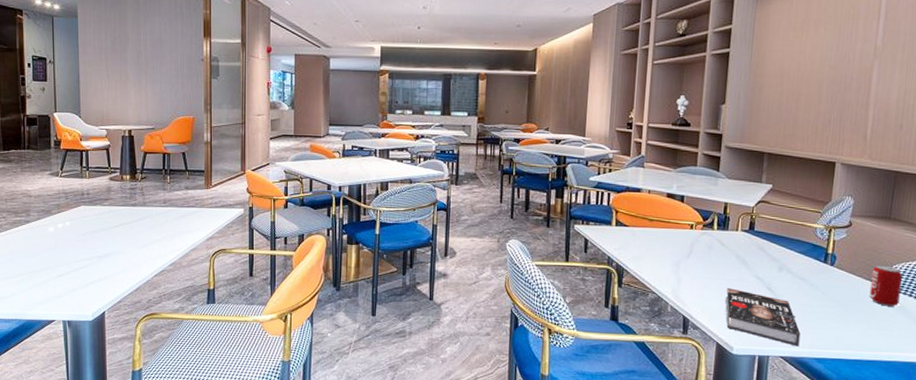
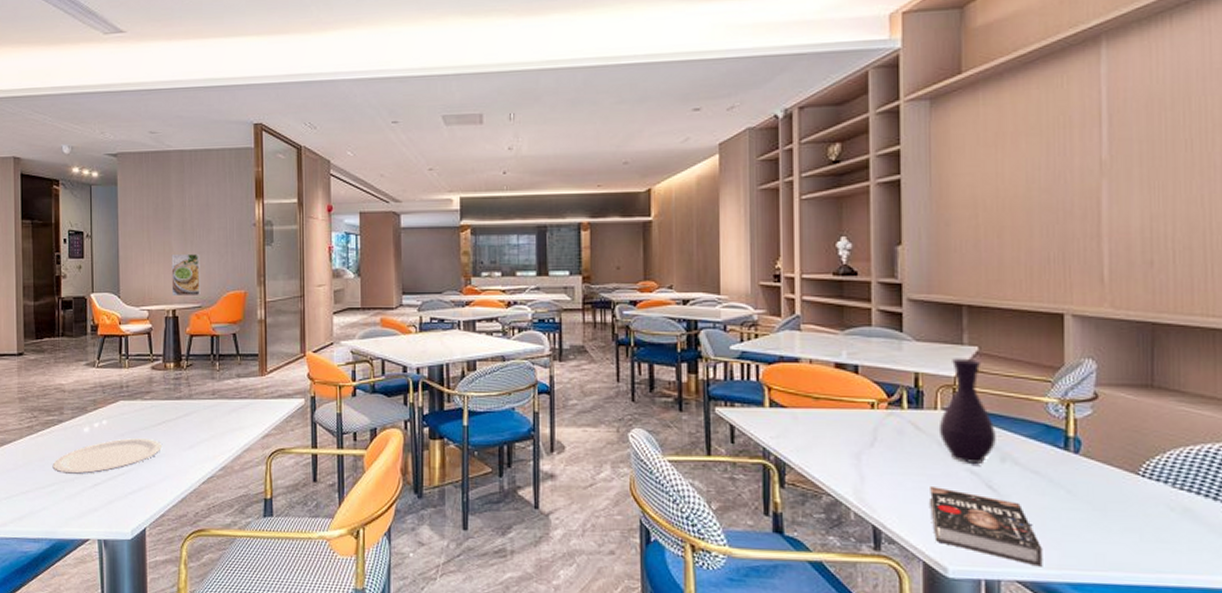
plate: none [20,237,119,267] -> present [52,438,162,474]
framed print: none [127,82,154,119] -> present [171,254,200,295]
vase: none [737,192,778,272] -> present [938,358,996,464]
beverage can: present [869,265,902,307] -> none [1136,451,1182,509]

